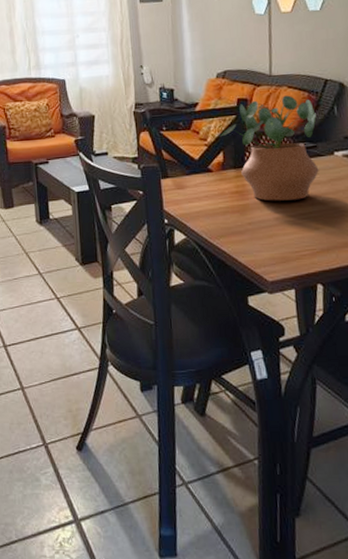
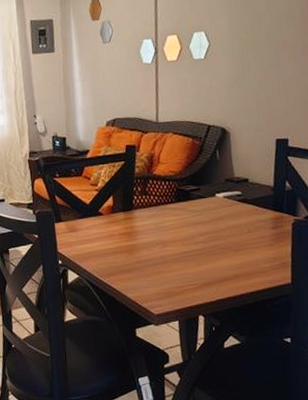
potted plant: present [219,95,319,201] -> none [109,141,202,241]

